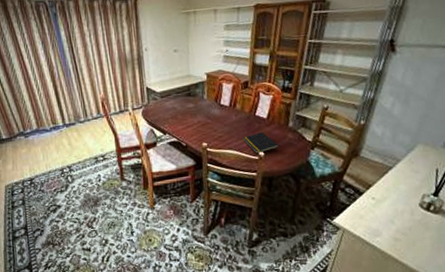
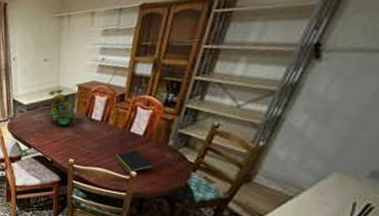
flower arrangement: none [179,77,205,111] -> present [47,89,75,125]

